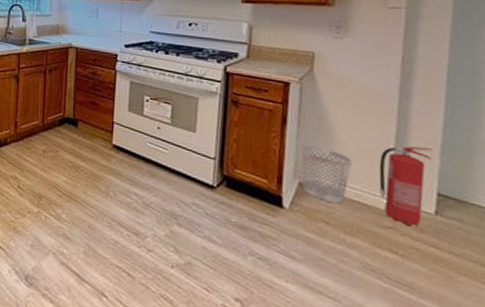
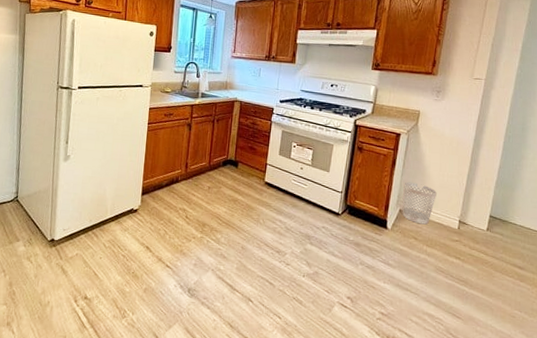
fire extinguisher: present [379,146,433,227] -> none [453,182,490,240]

